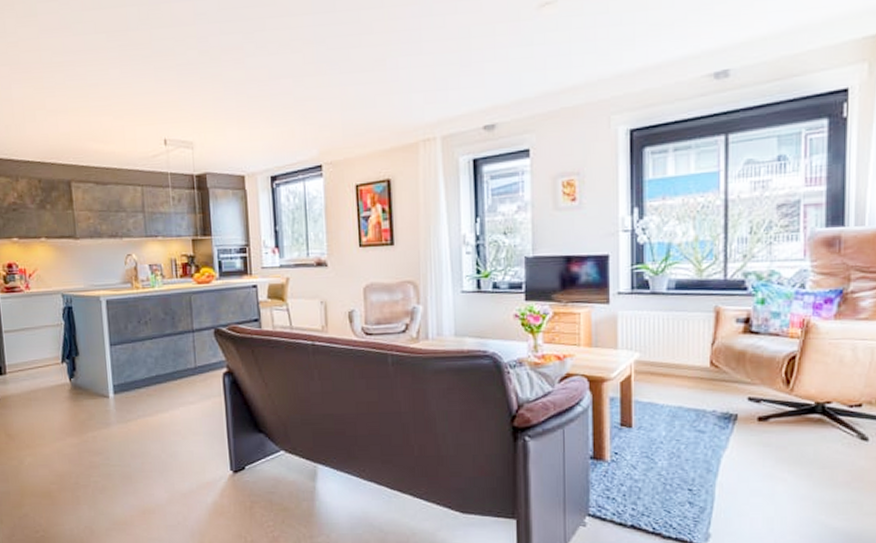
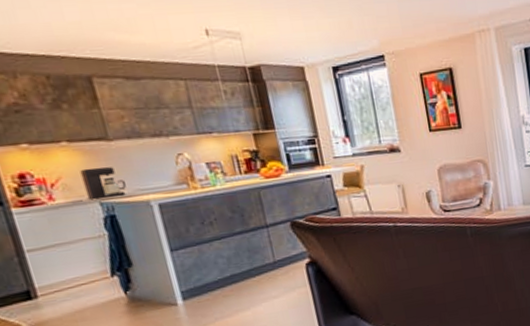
coffee maker: none [51,262,83,292] -> present [80,167,126,201]

